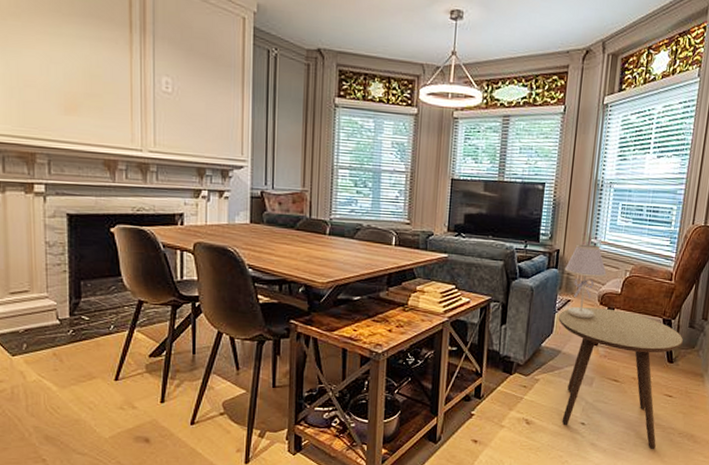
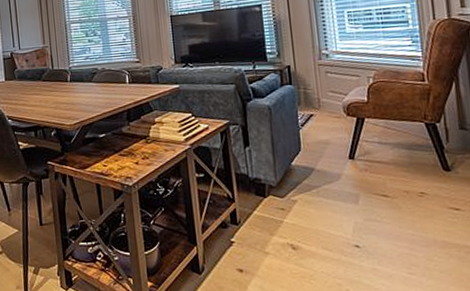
side table: present [558,307,683,449] -> none [303,119,457,273]
table lamp: present [564,244,608,319] -> none [299,56,348,133]

